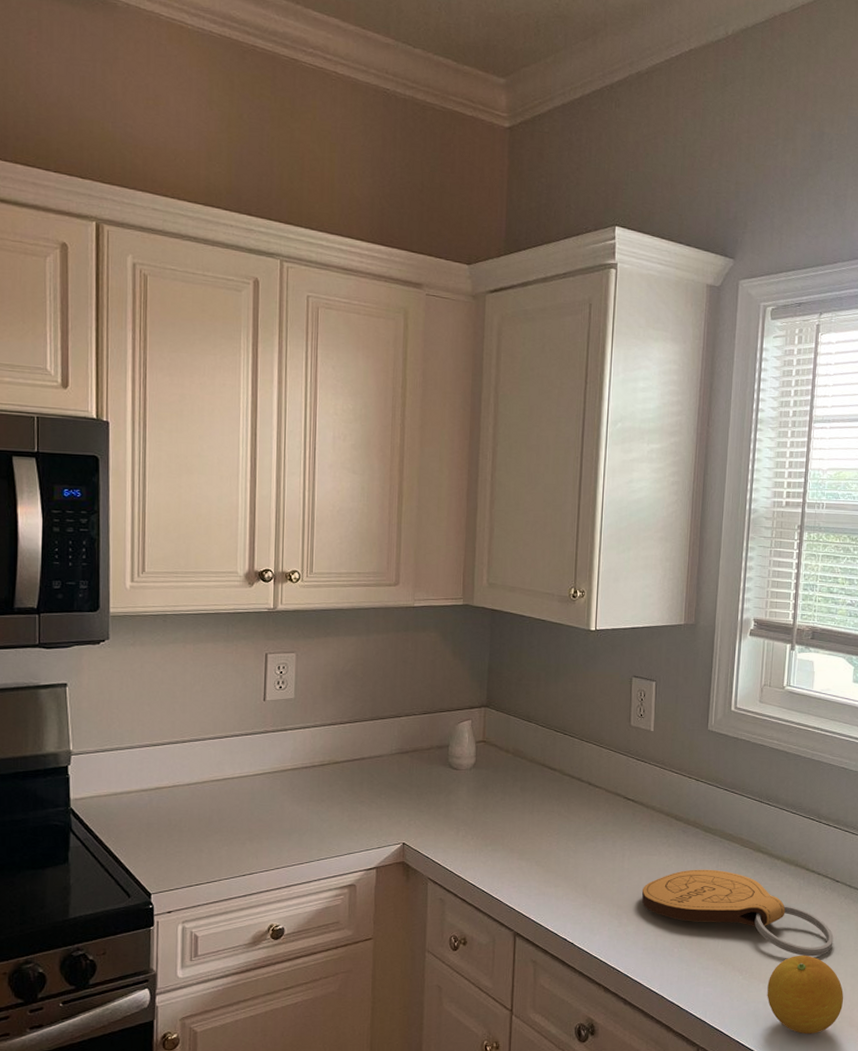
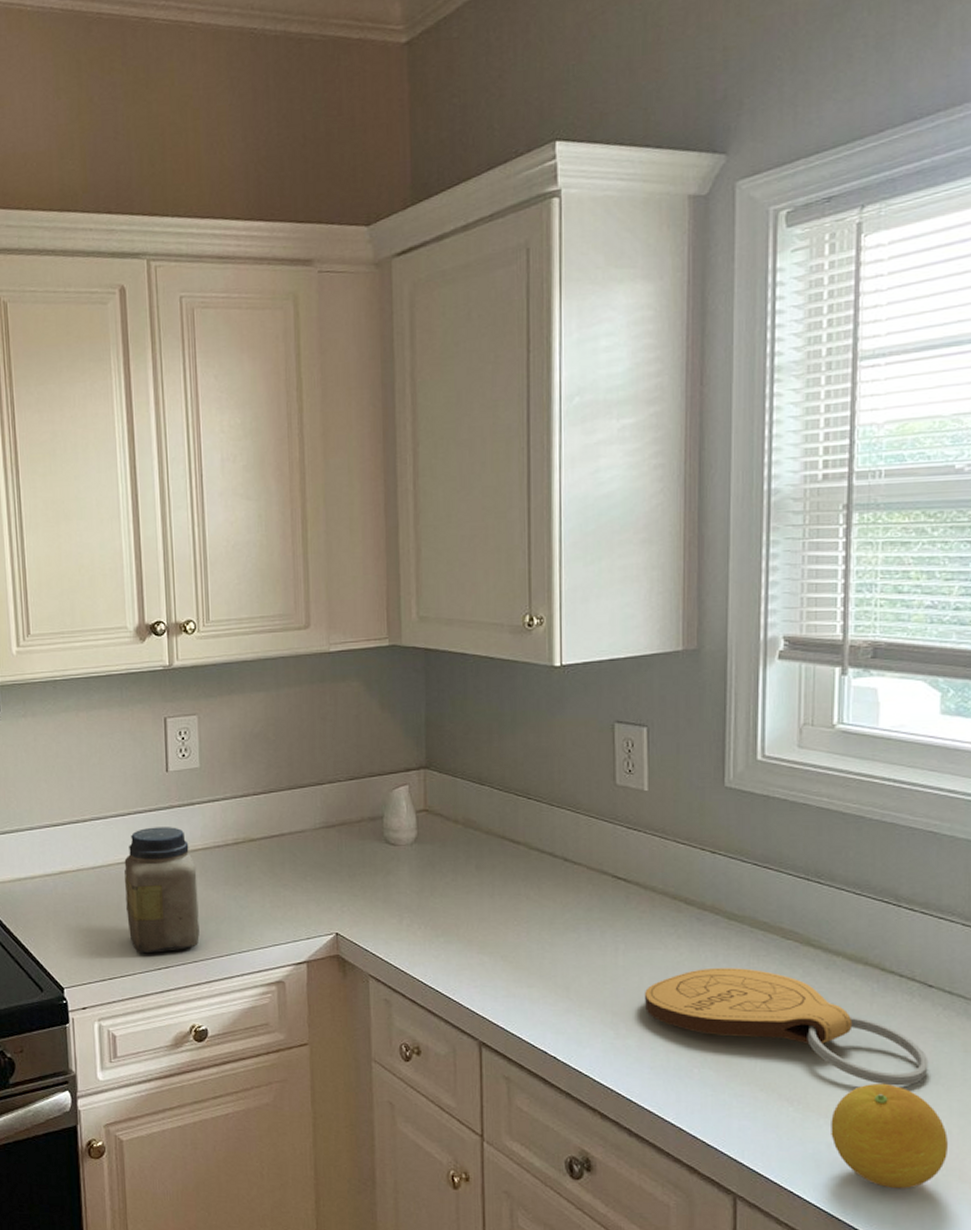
jar: none [217,749,285,862] -> present [124,827,200,954]

